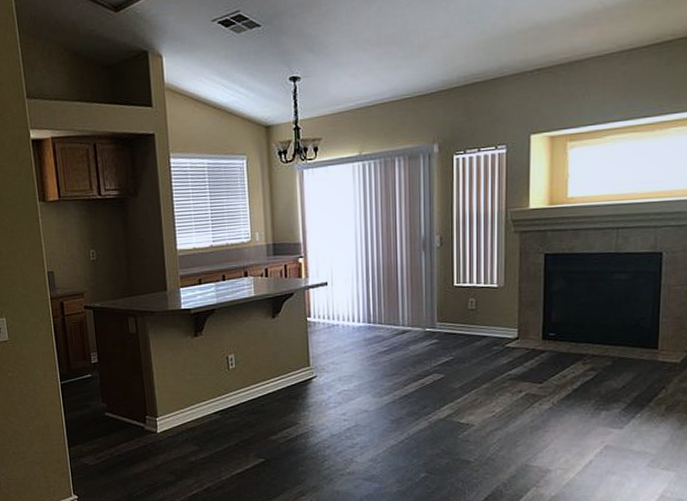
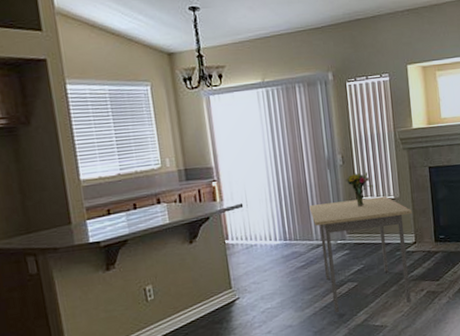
dining table: none [398,284,517,404] -> present [309,196,412,313]
bouquet: none [442,256,474,294] -> present [345,171,373,207]

